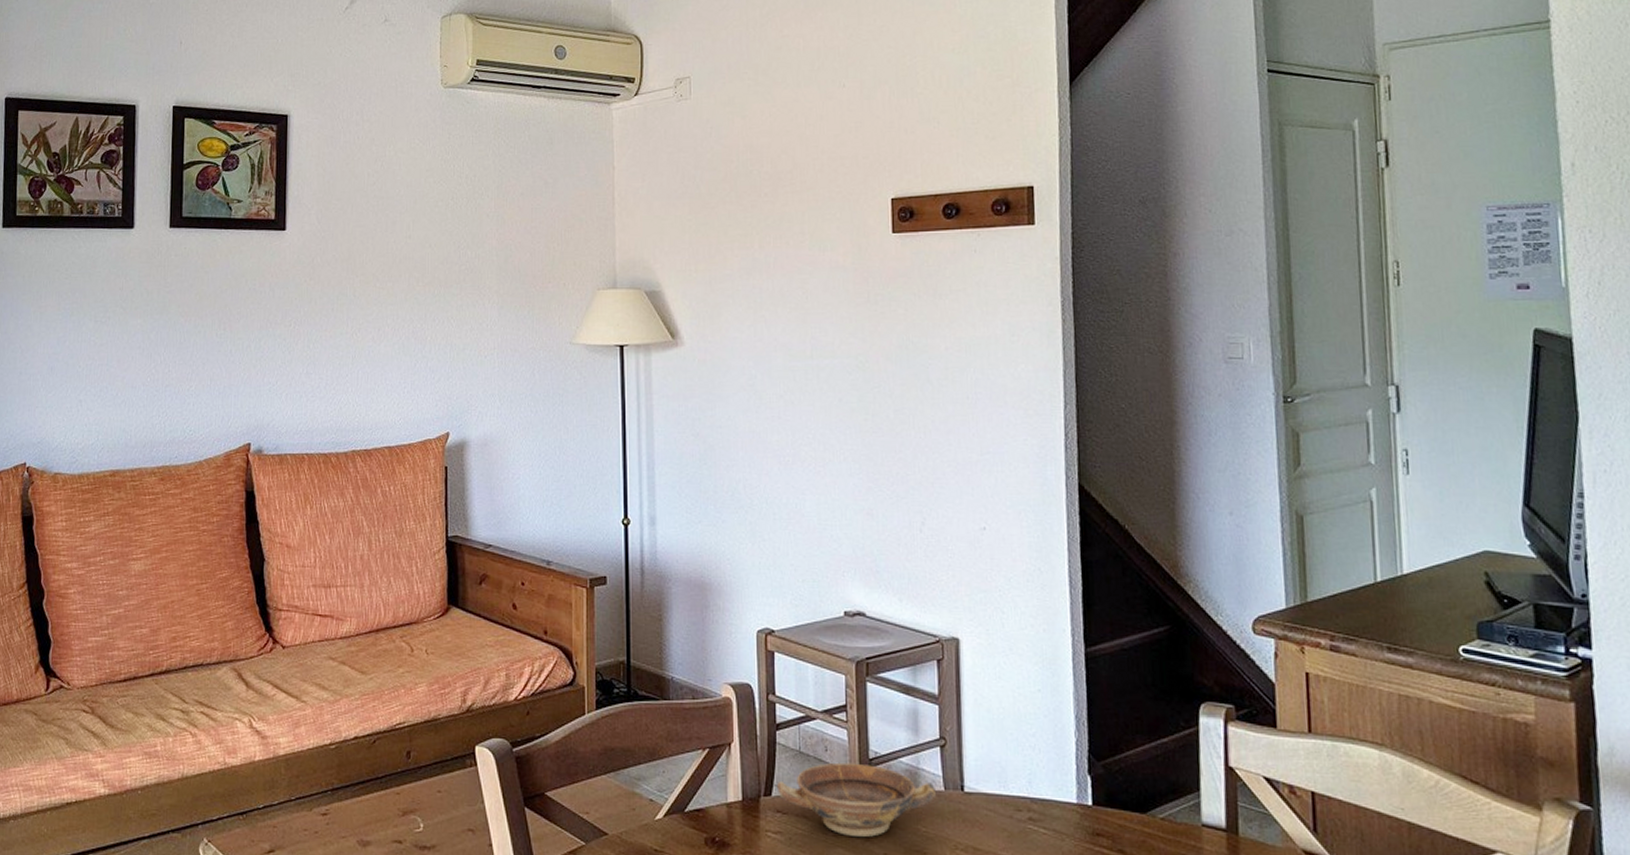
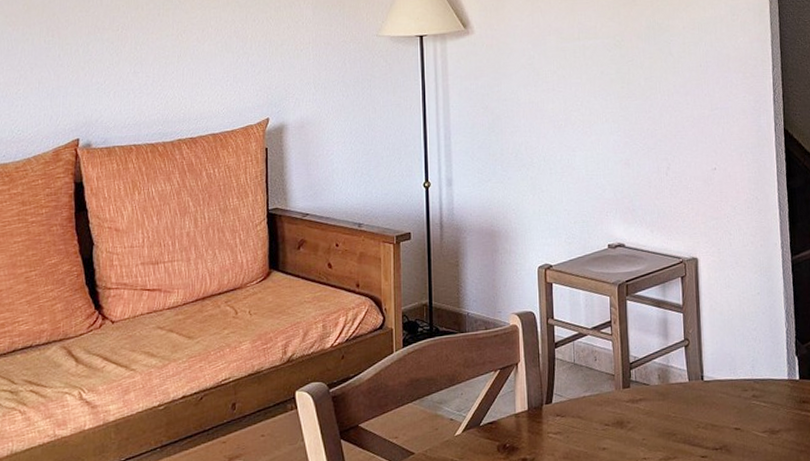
bowl: present [776,762,936,838] -> none [555,367,682,429]

